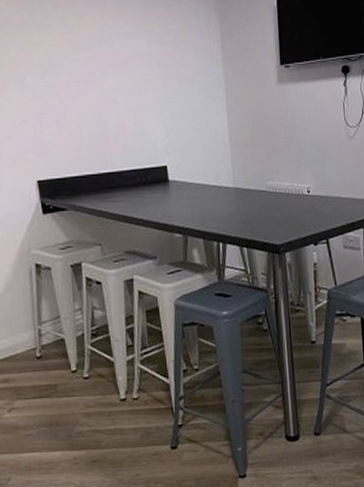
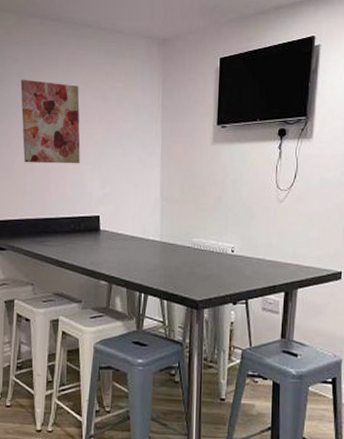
wall art: none [65,25,140,115] -> present [20,79,81,164]

